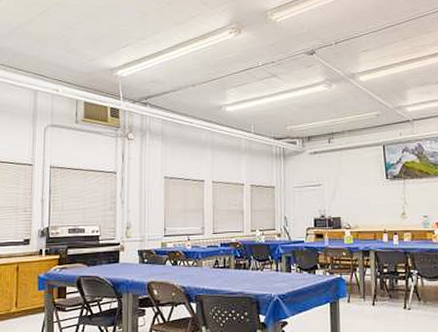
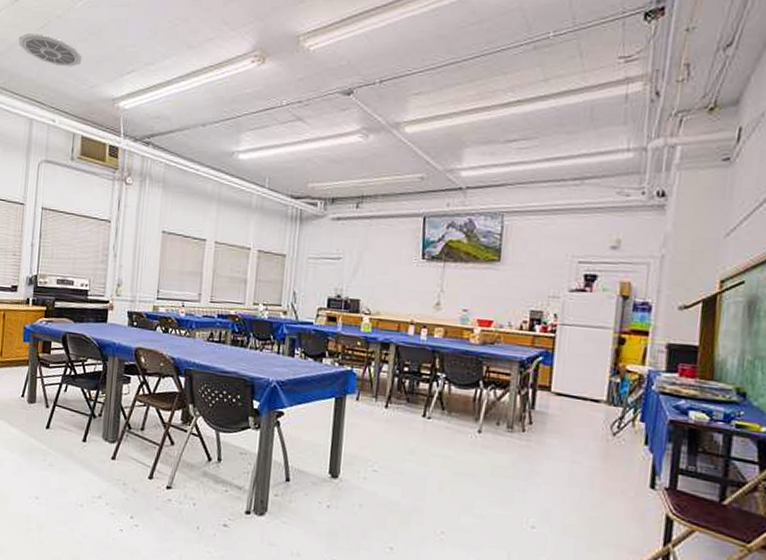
ceiling vent: none [20,18,81,45] -> present [18,32,82,67]

